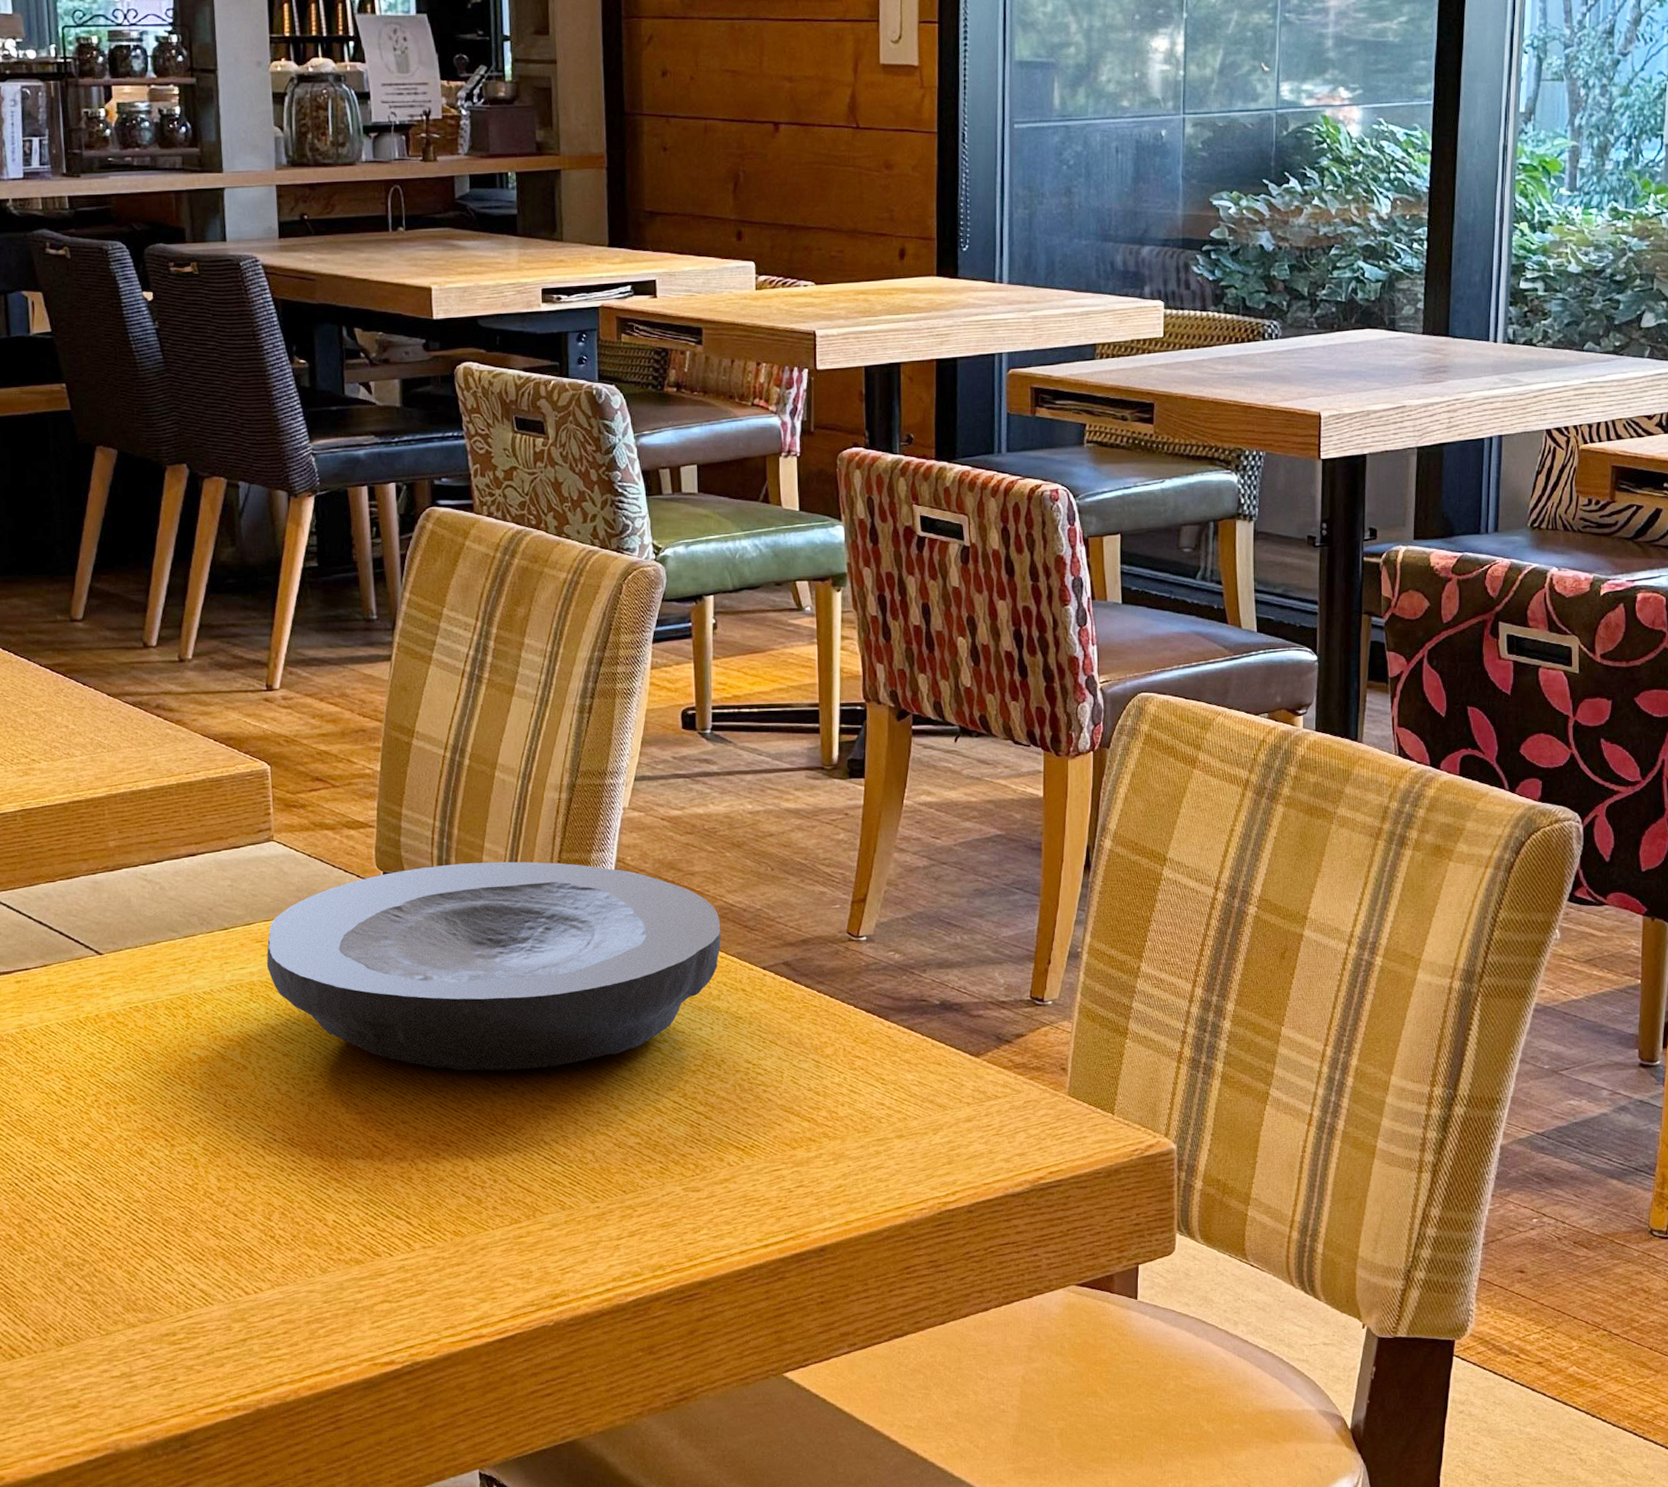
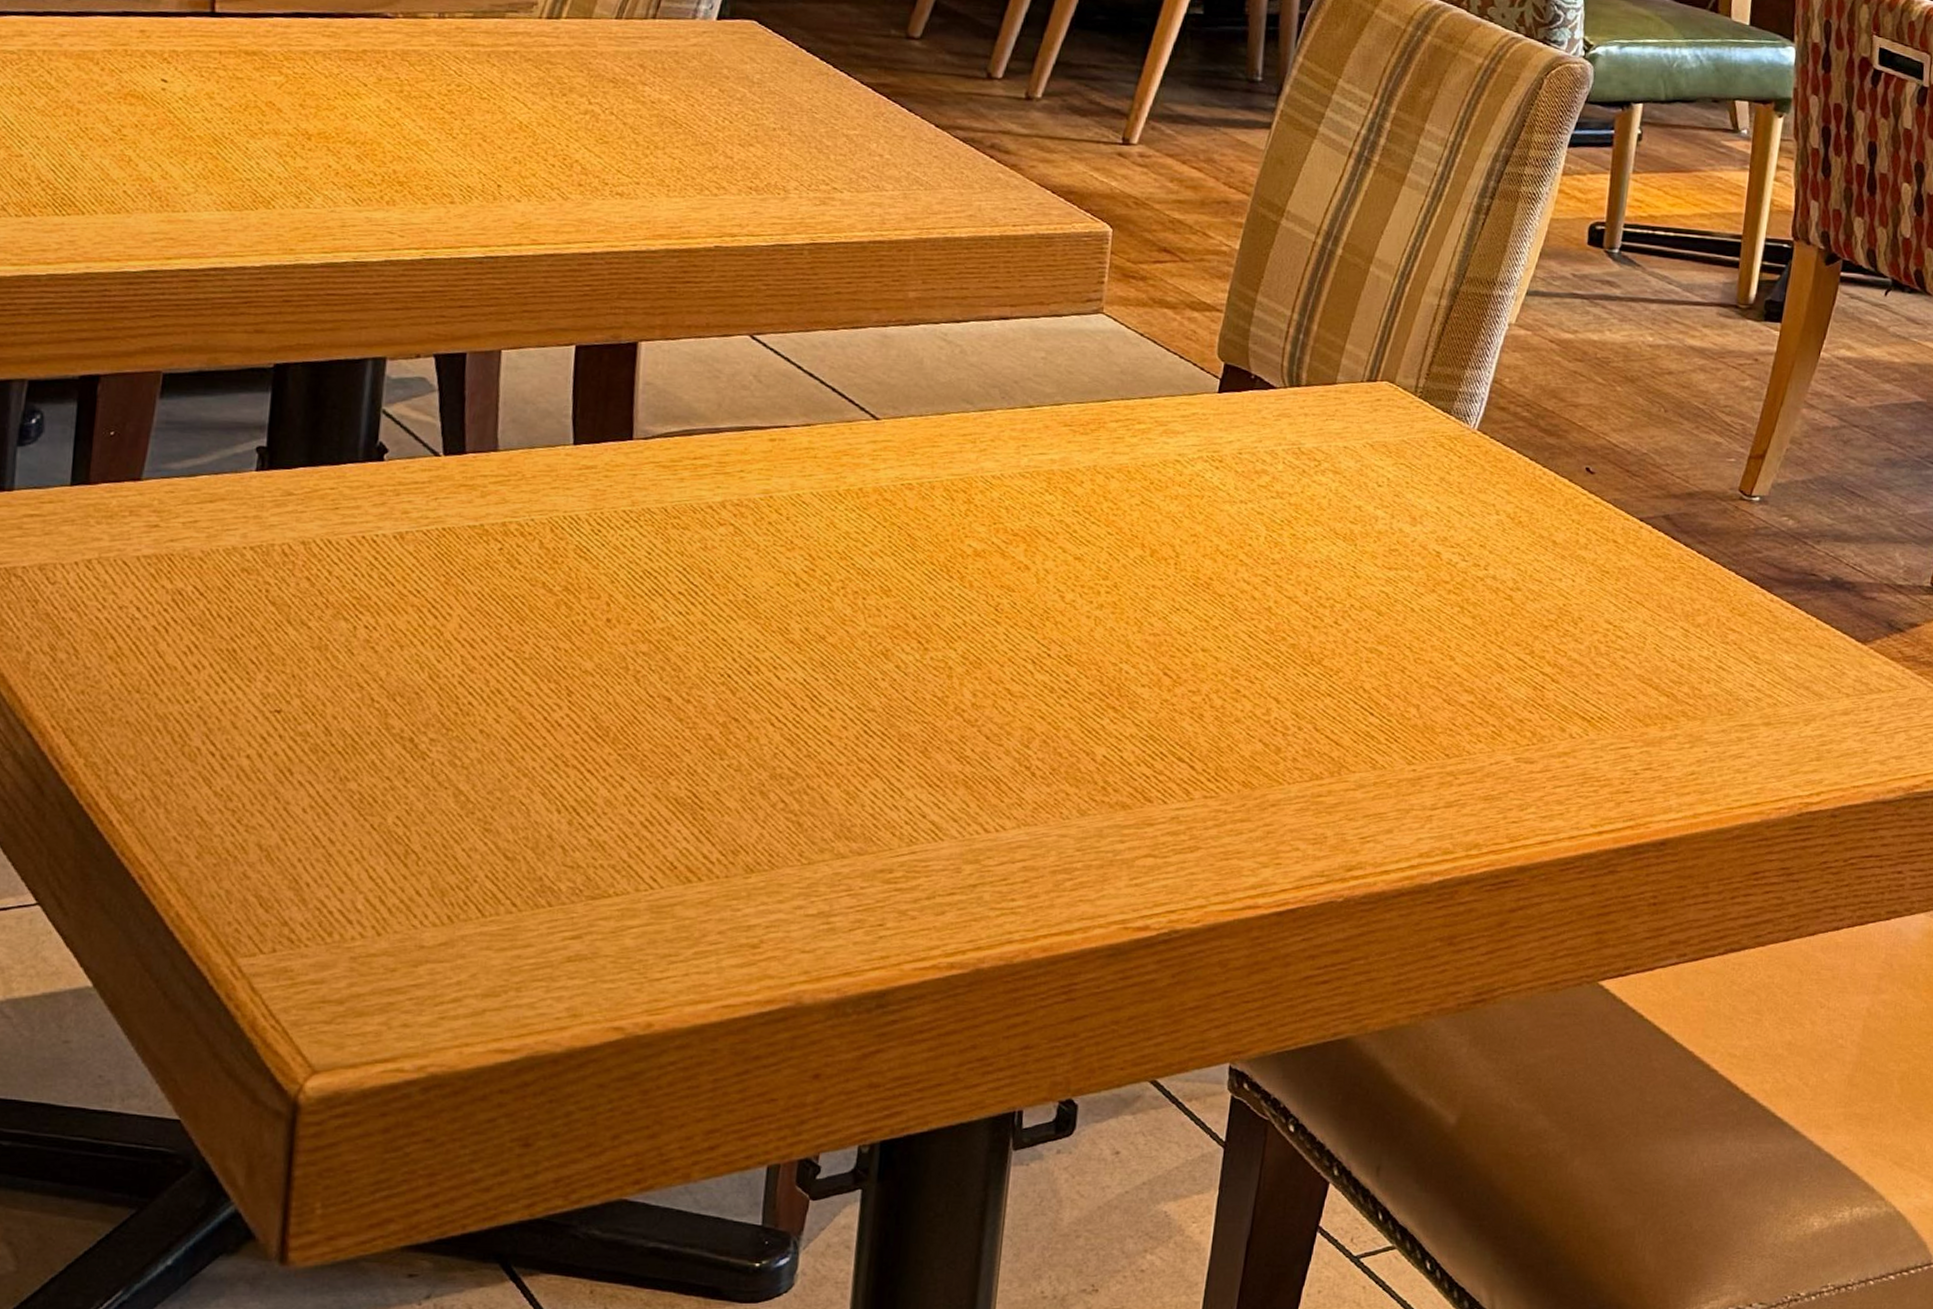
plate: present [266,861,722,1071] -> none [1071,363,1600,606]

